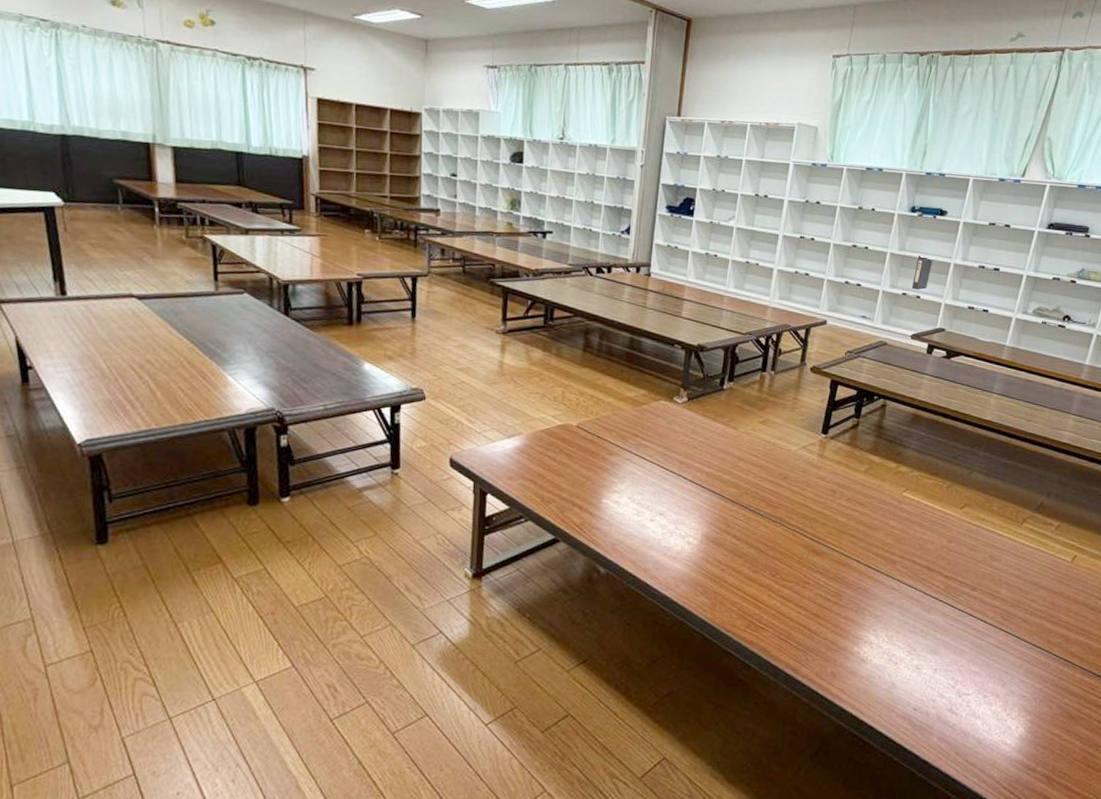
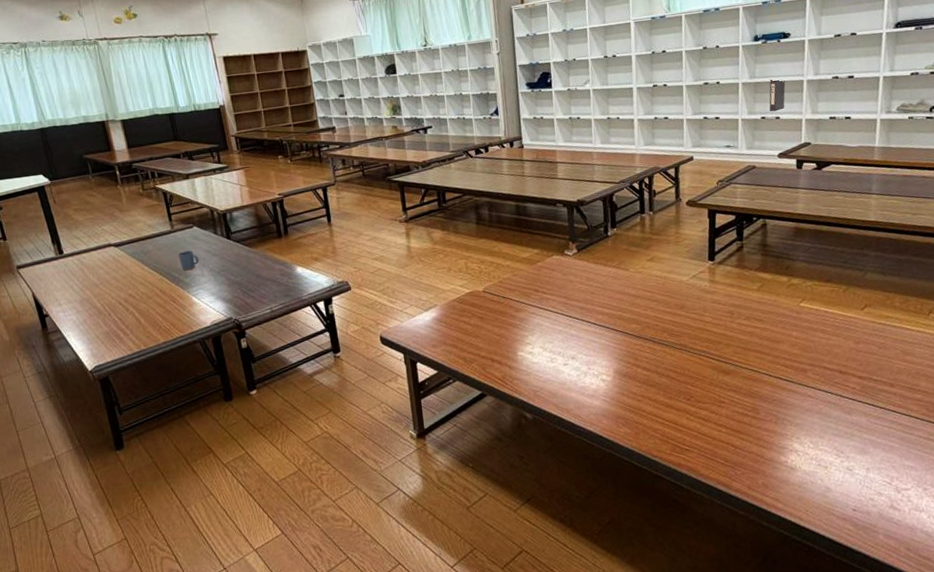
mug: none [218,320,245,344] -> present [178,250,199,271]

